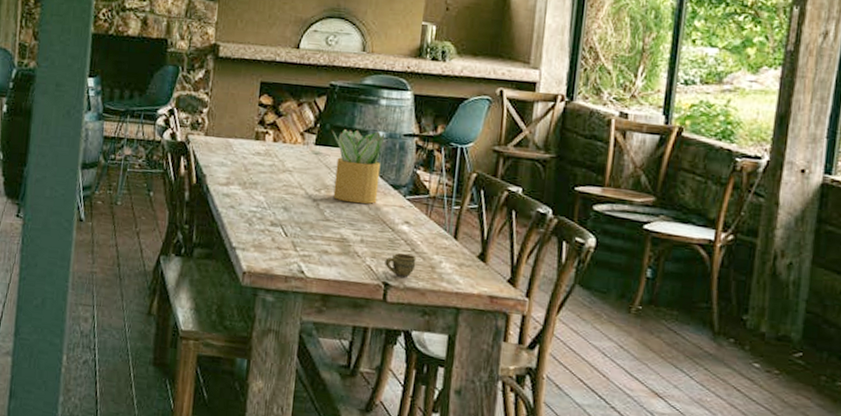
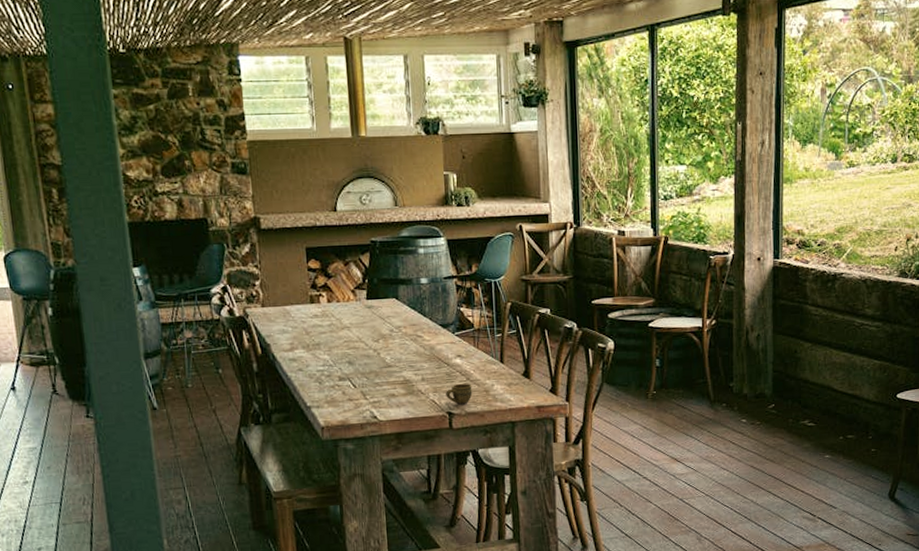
potted plant: present [331,129,385,204] -> none [379,278,430,347]

